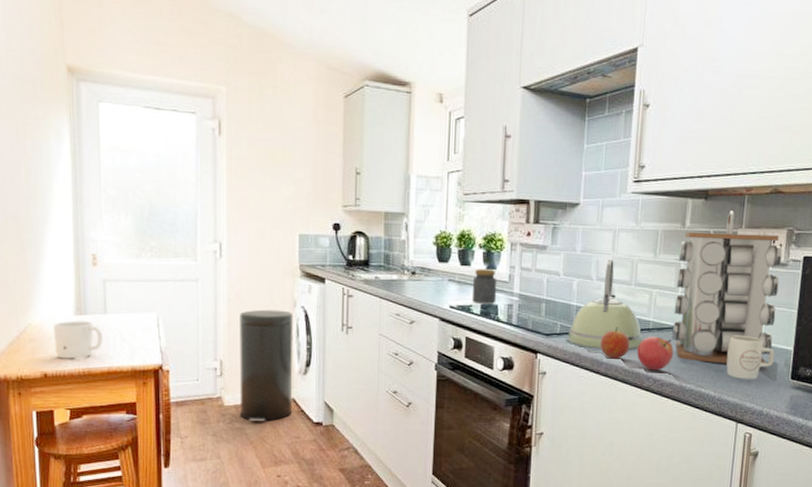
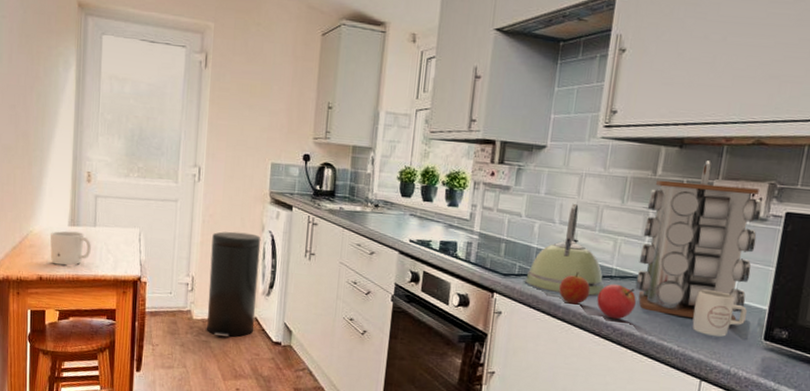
jar: present [471,269,497,305] -> none [431,205,458,242]

